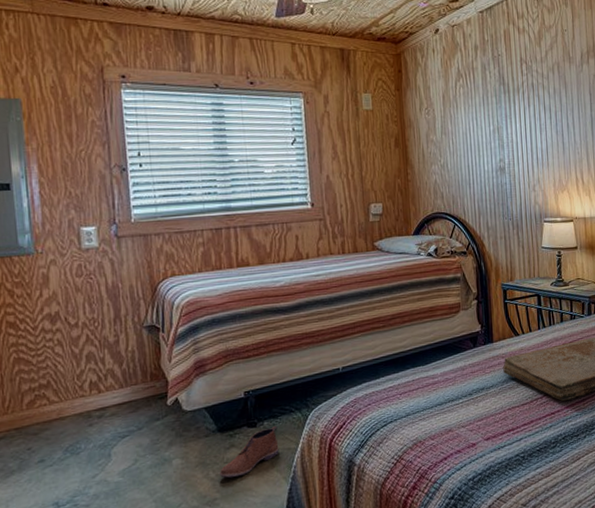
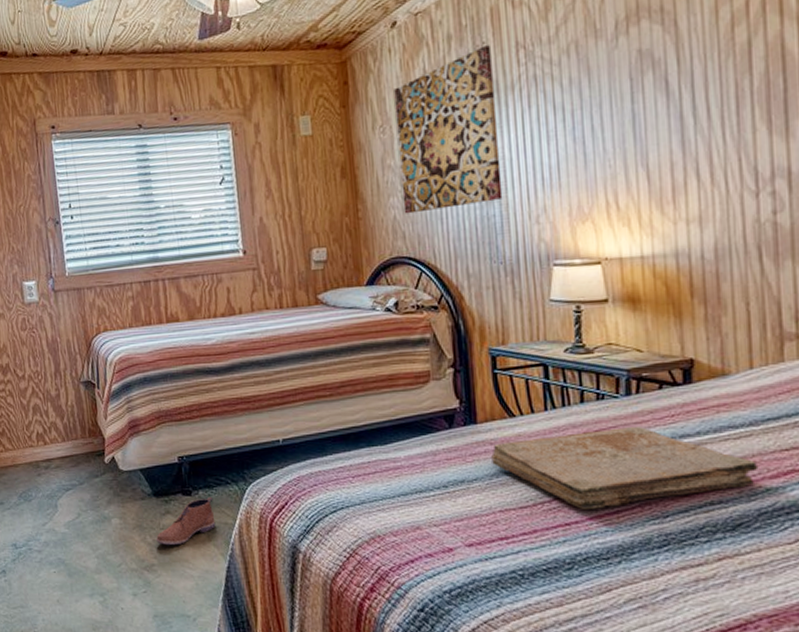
wall art: none [436,57,512,179] -> present [394,45,503,214]

